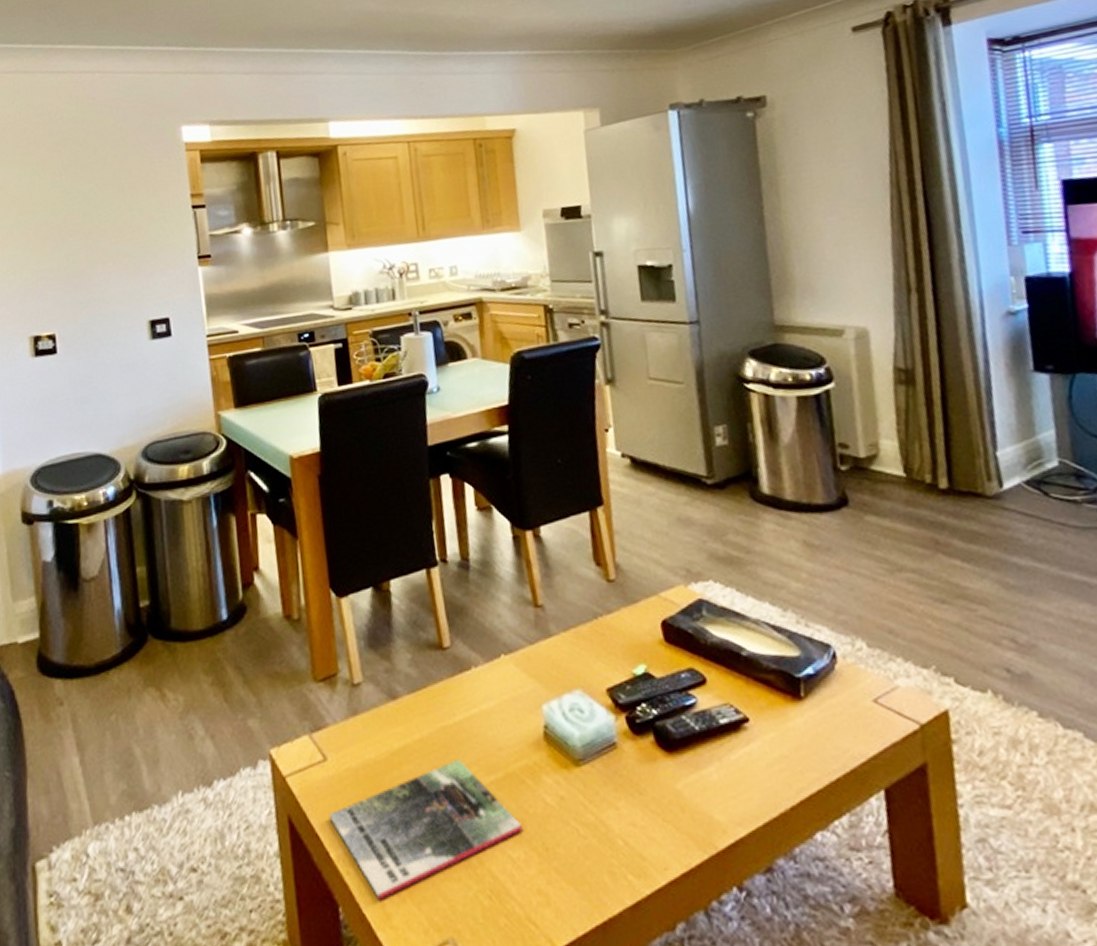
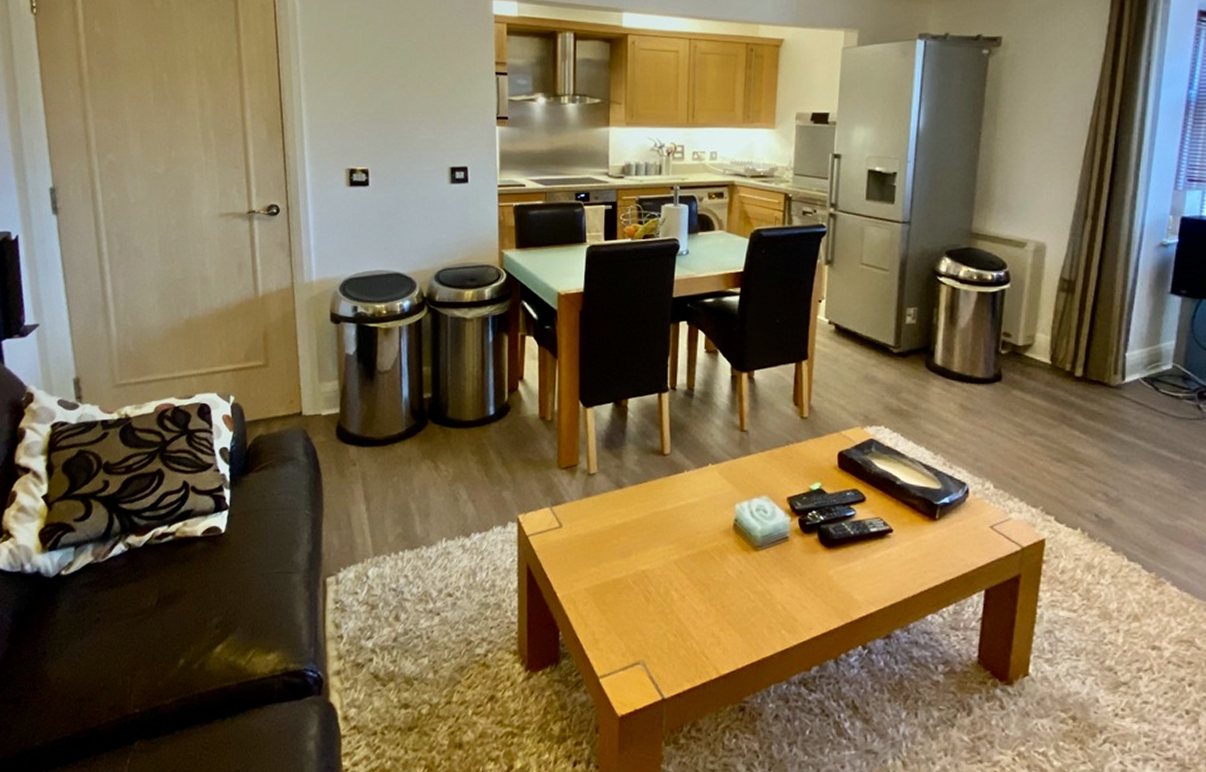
magazine: present [328,759,523,900] -> none [559,536,707,630]

